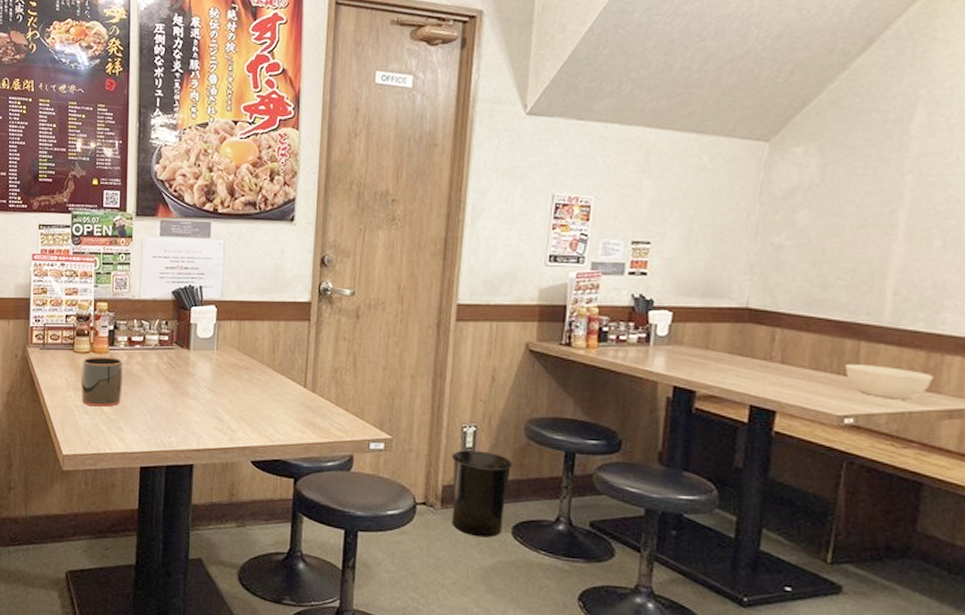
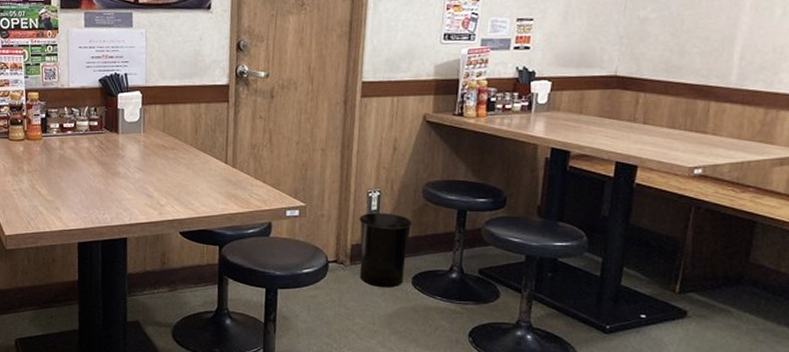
mug: present [81,357,123,407] -> none [17,143,58,190]
bowl: present [844,363,934,399] -> none [696,121,770,151]

